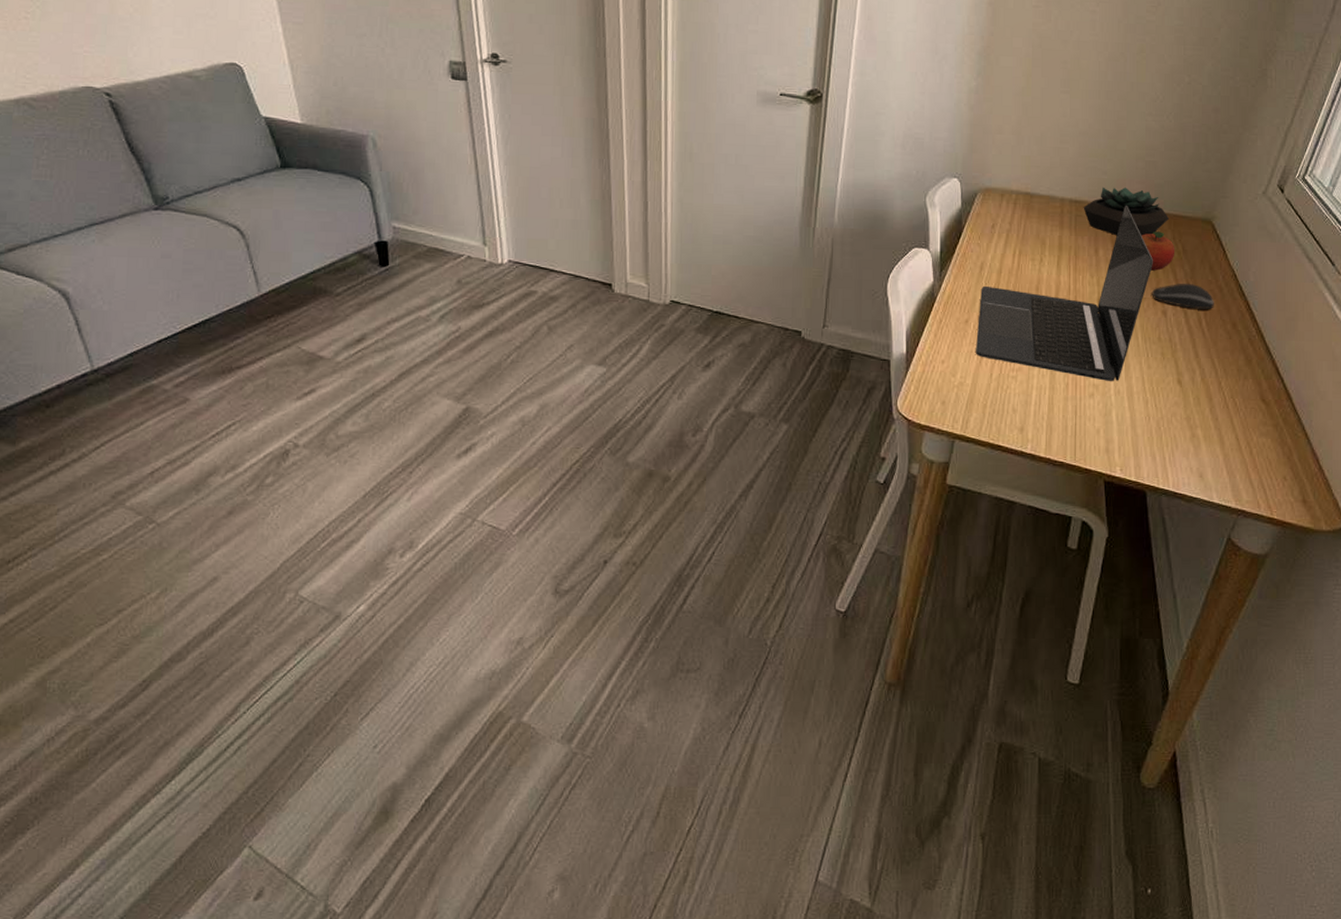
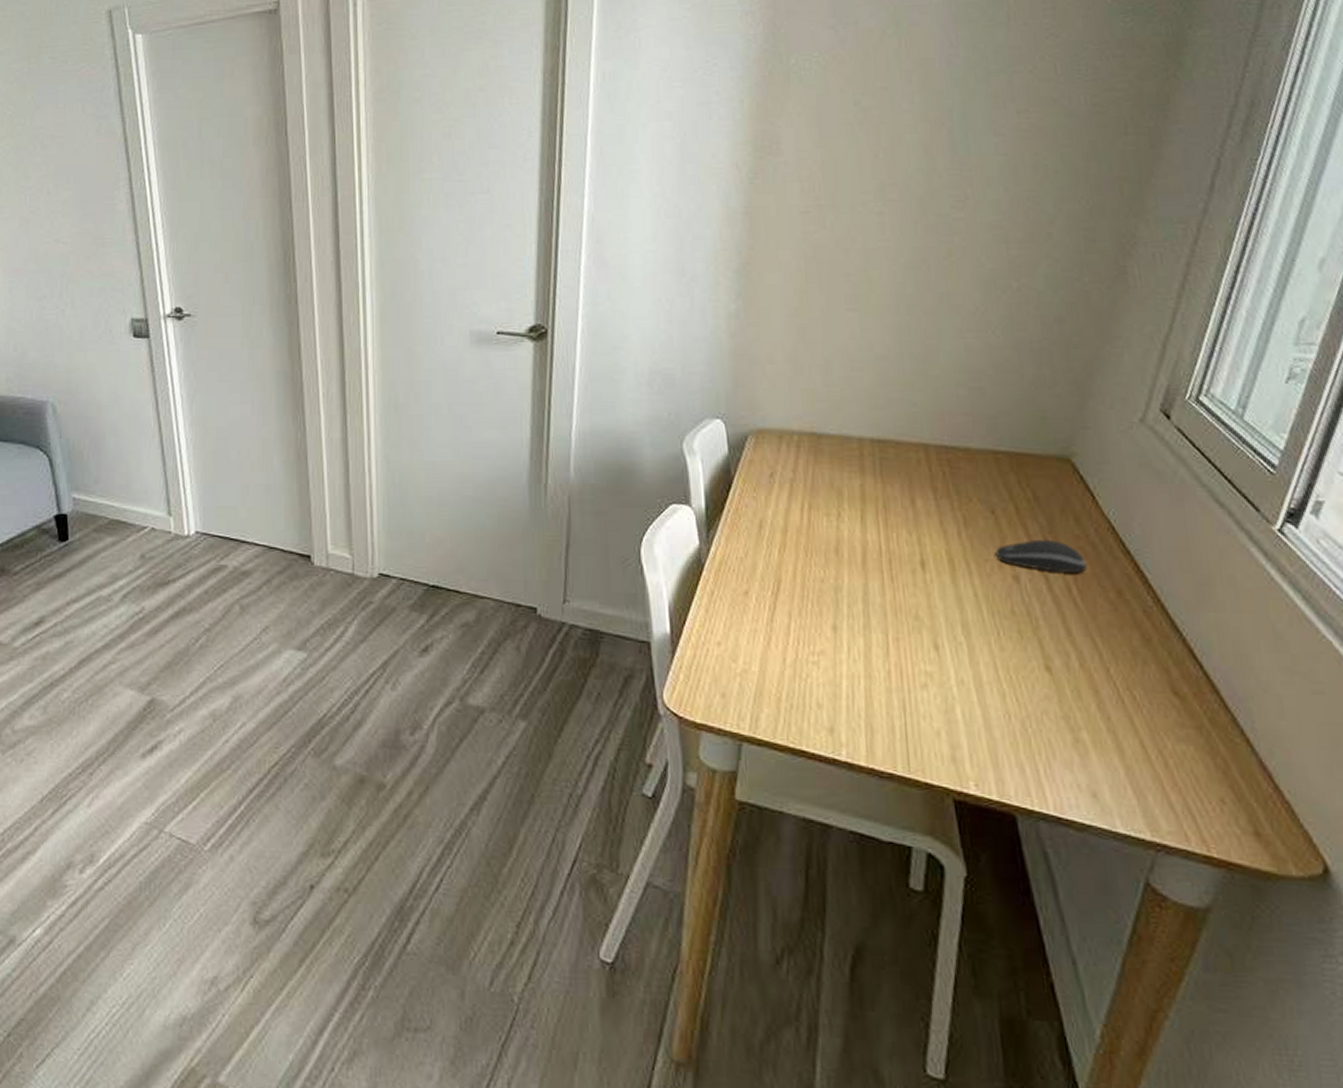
laptop: present [976,205,1153,381] -> none [760,442,994,668]
succulent plant: present [1083,187,1170,236] -> none [889,421,1010,482]
fruit: present [1141,231,1175,271] -> none [973,475,1023,524]

